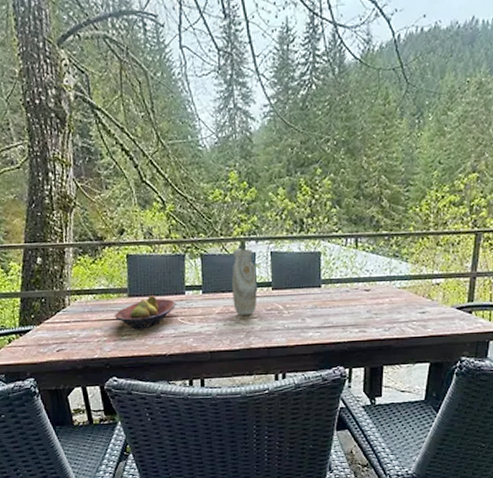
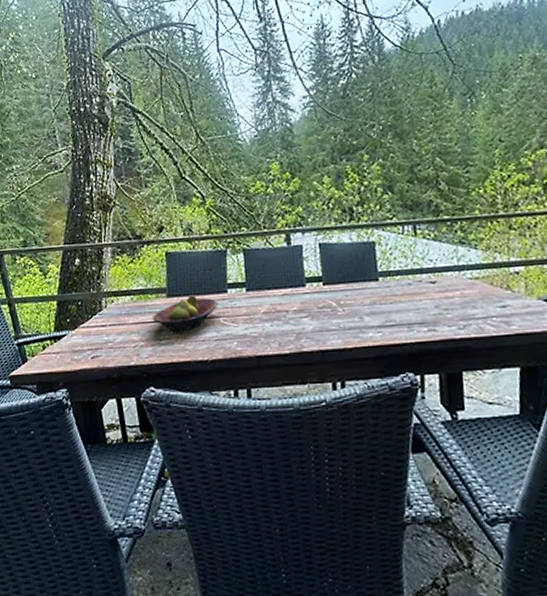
vase: present [232,248,257,316] -> none [277,241,307,315]

